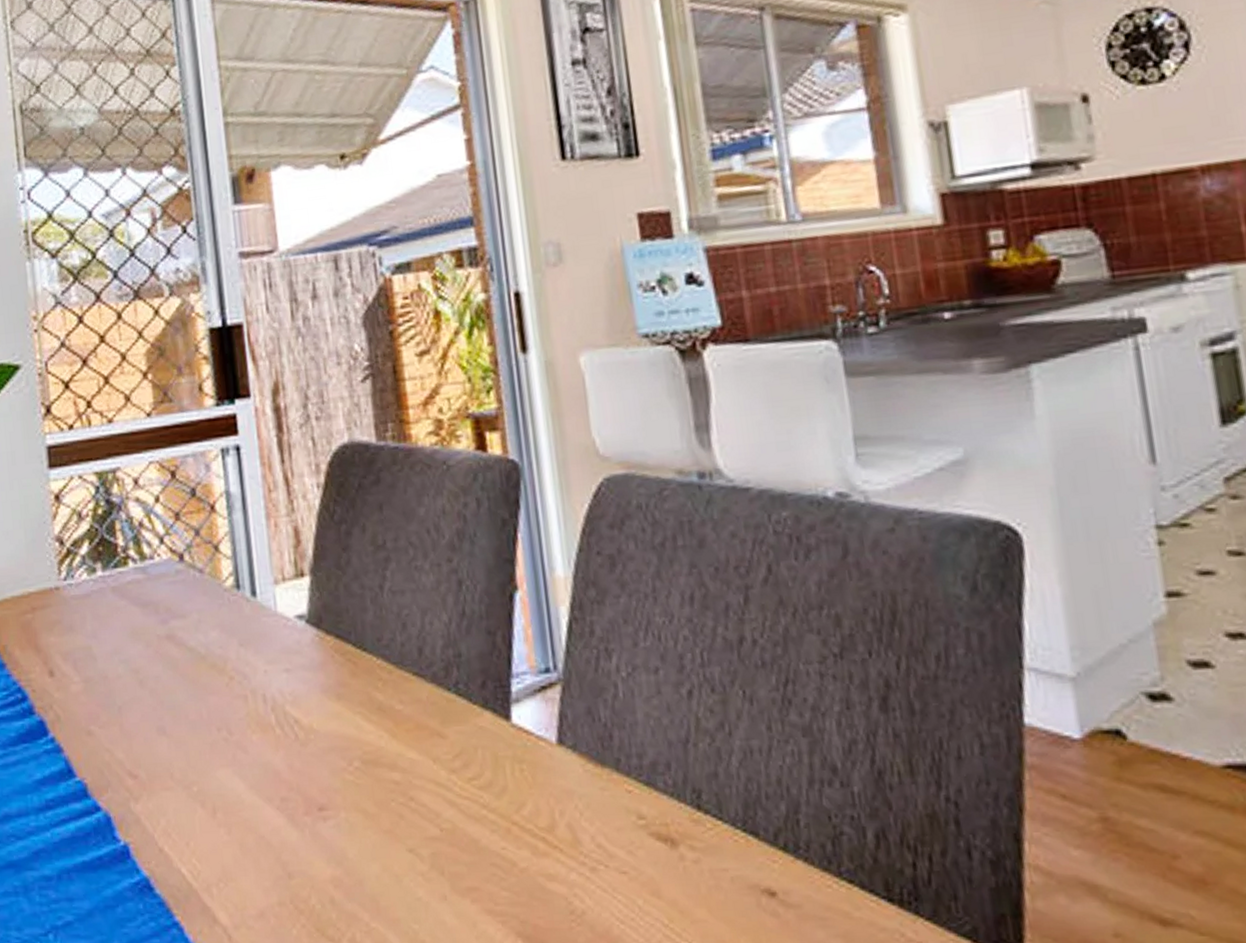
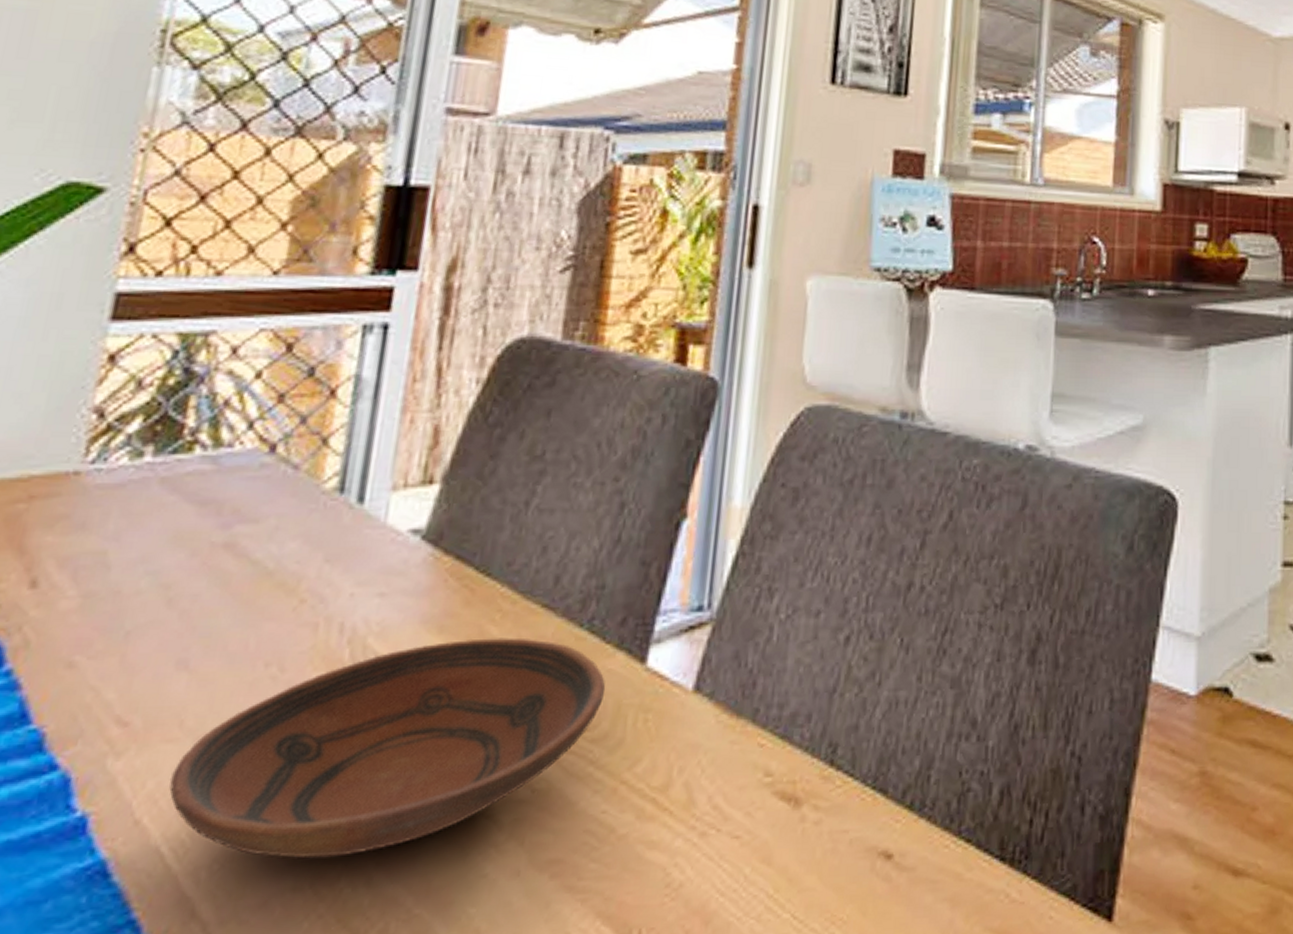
bowl: none [174,702,482,881] -> present [169,637,606,859]

